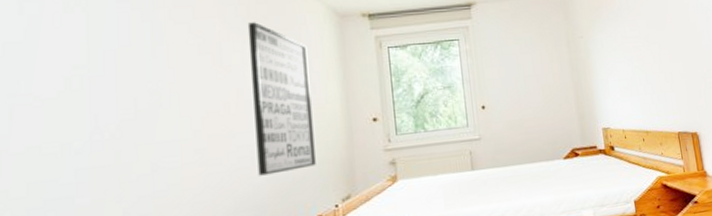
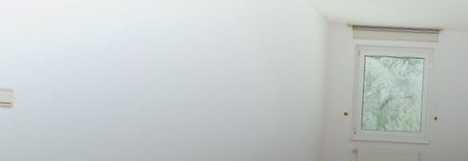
wall art: present [247,22,316,176] -> none [248,17,299,144]

